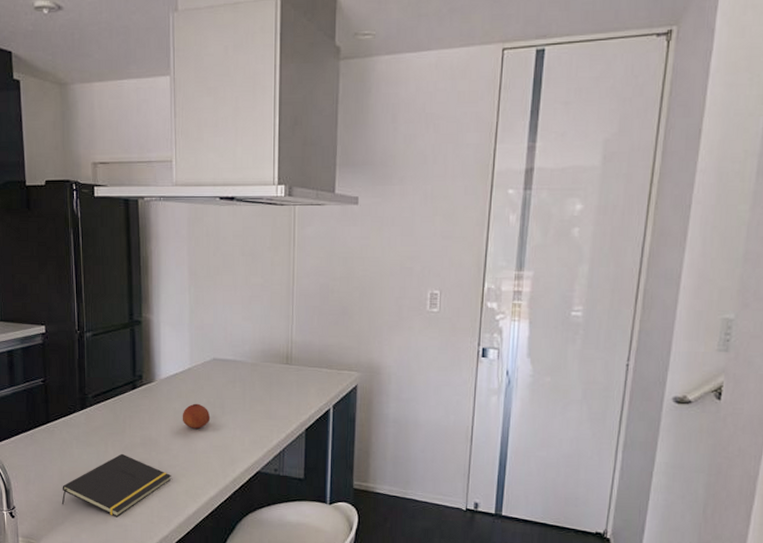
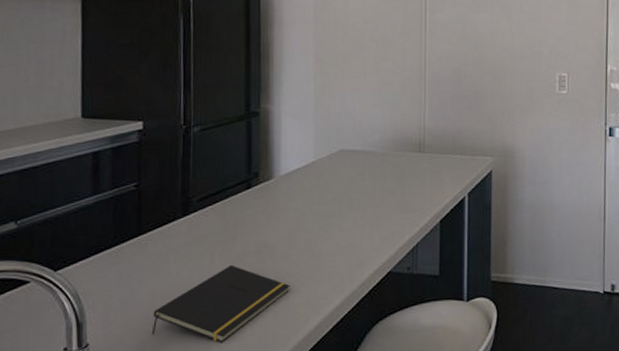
fruit: present [182,403,211,429] -> none [304,200,337,229]

